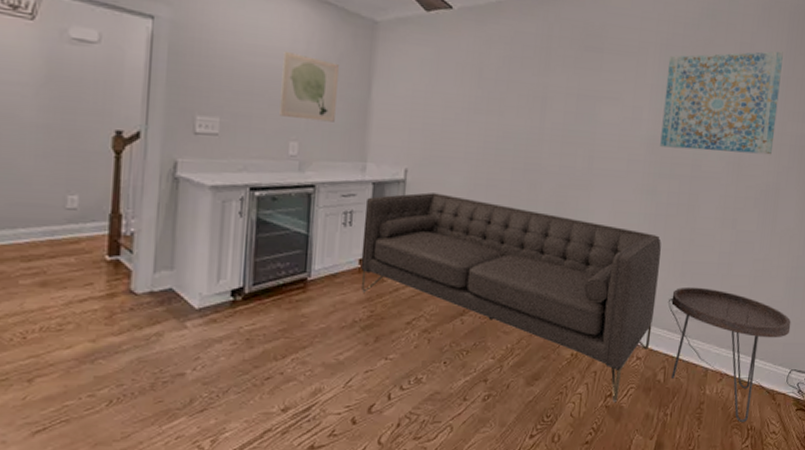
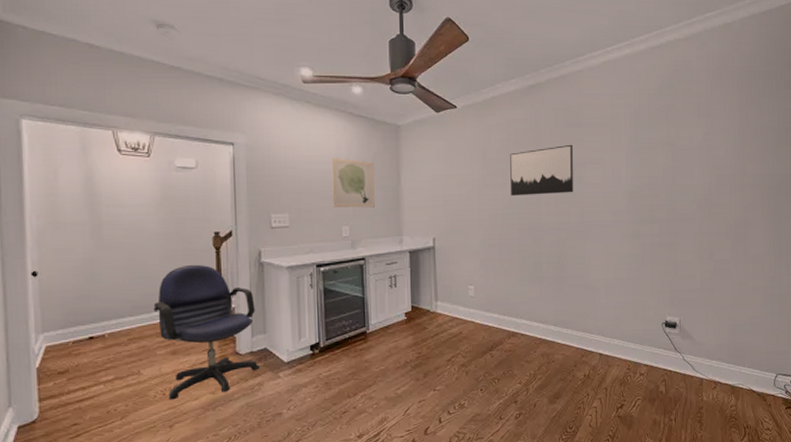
office chair: none [20,169,162,346] -> present [153,264,260,400]
sofa: present [360,192,661,403] -> none [405,254,651,413]
wall art: none [508,71,589,132] -> present [510,144,573,196]
wall art: present [660,51,783,155] -> none [637,107,737,198]
side table: present [671,286,791,423] -> none [664,310,772,423]

